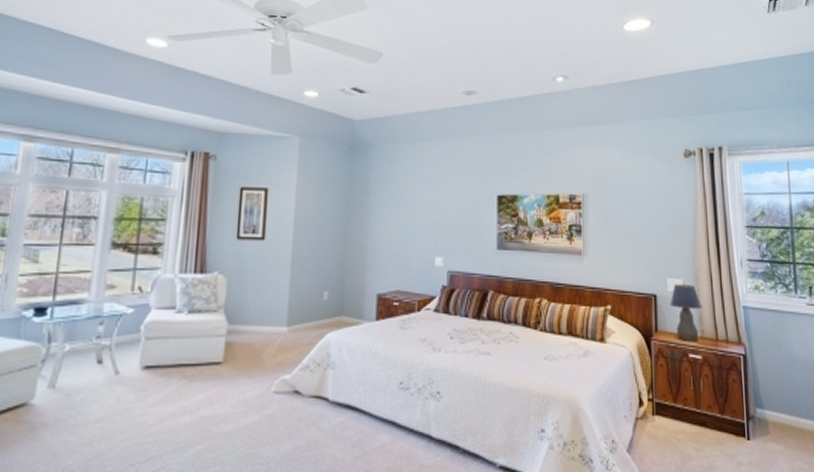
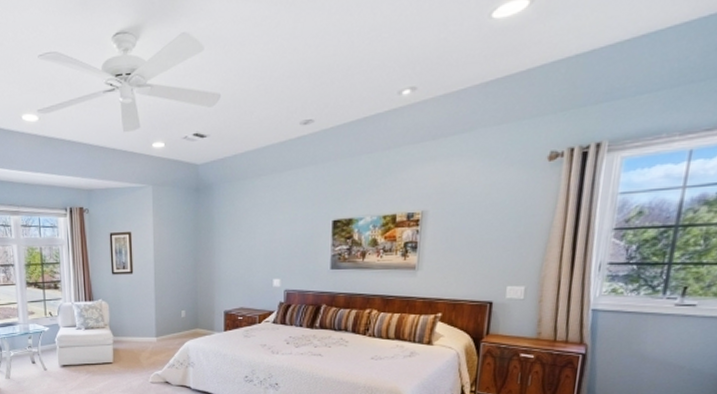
table lamp: present [669,283,703,343] -> none [506,290,544,344]

